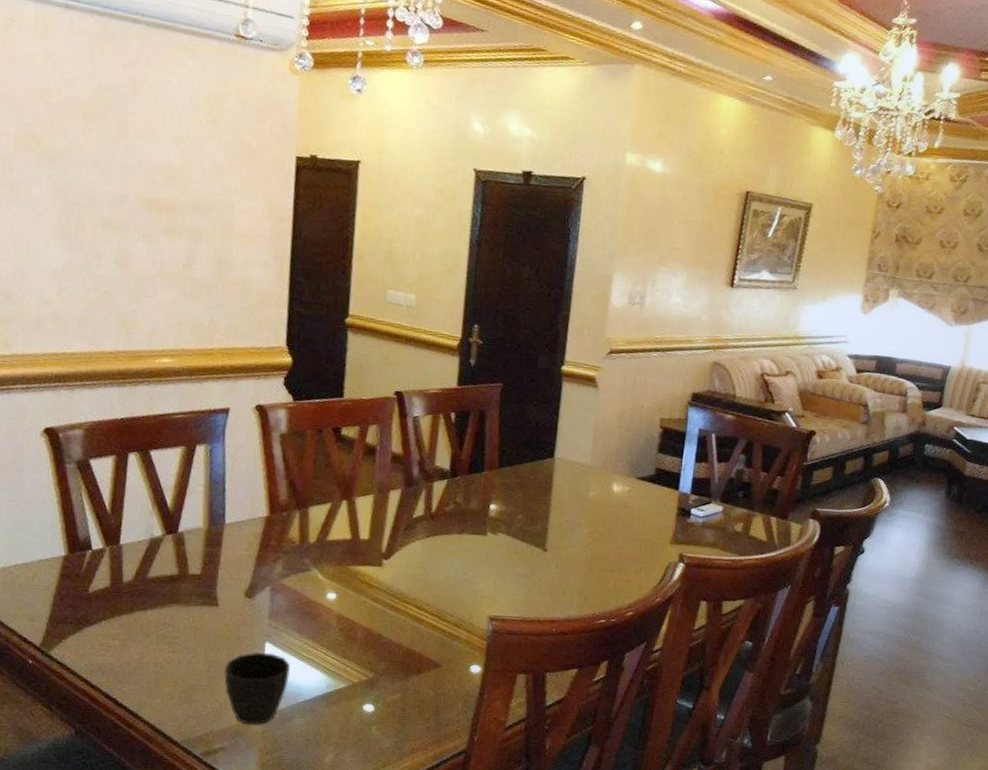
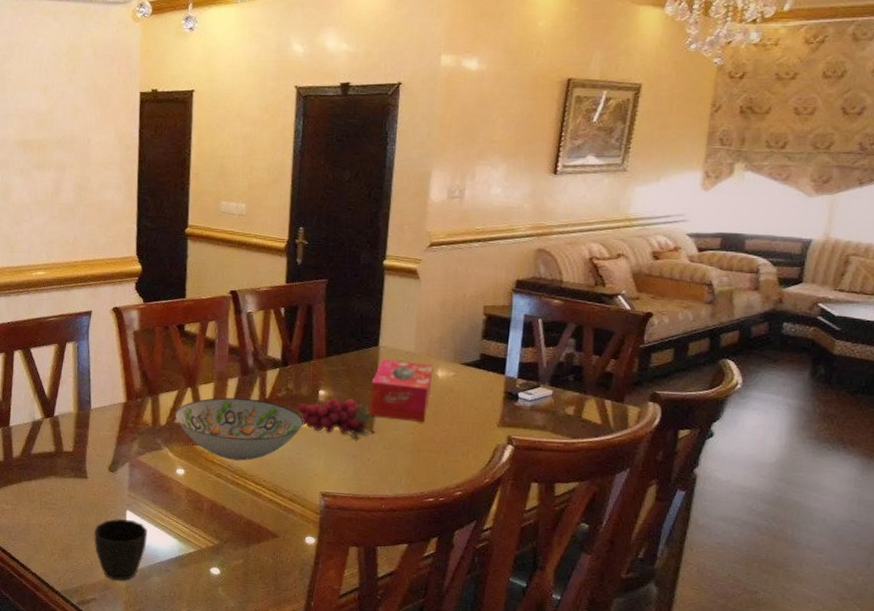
decorative bowl: none [327,511,473,583] -> present [175,397,304,461]
grapes: none [465,513,546,558] -> present [297,398,373,440]
tissue box: none [542,472,609,540] -> present [369,359,434,423]

